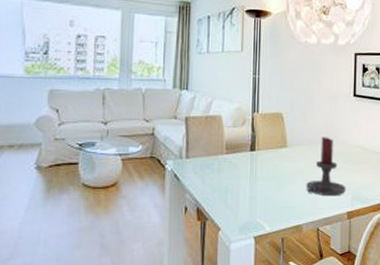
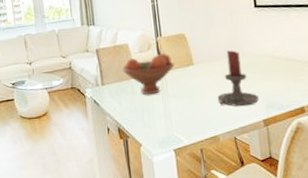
fruit bowl: none [210,130,268,175] -> present [121,53,175,95]

